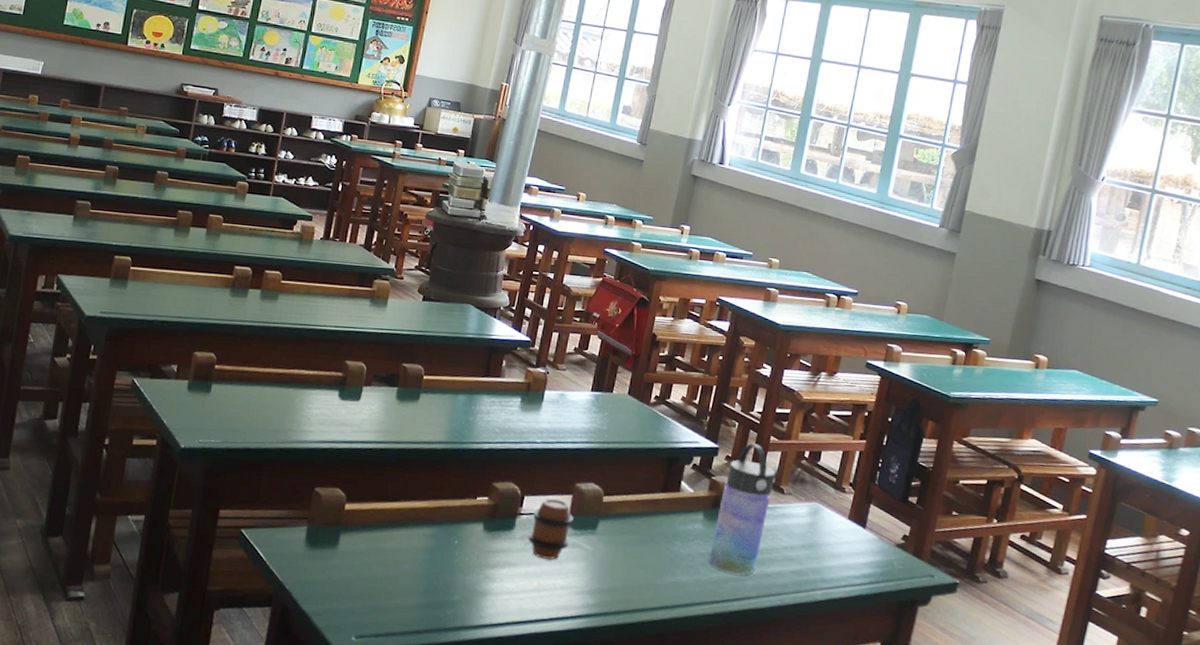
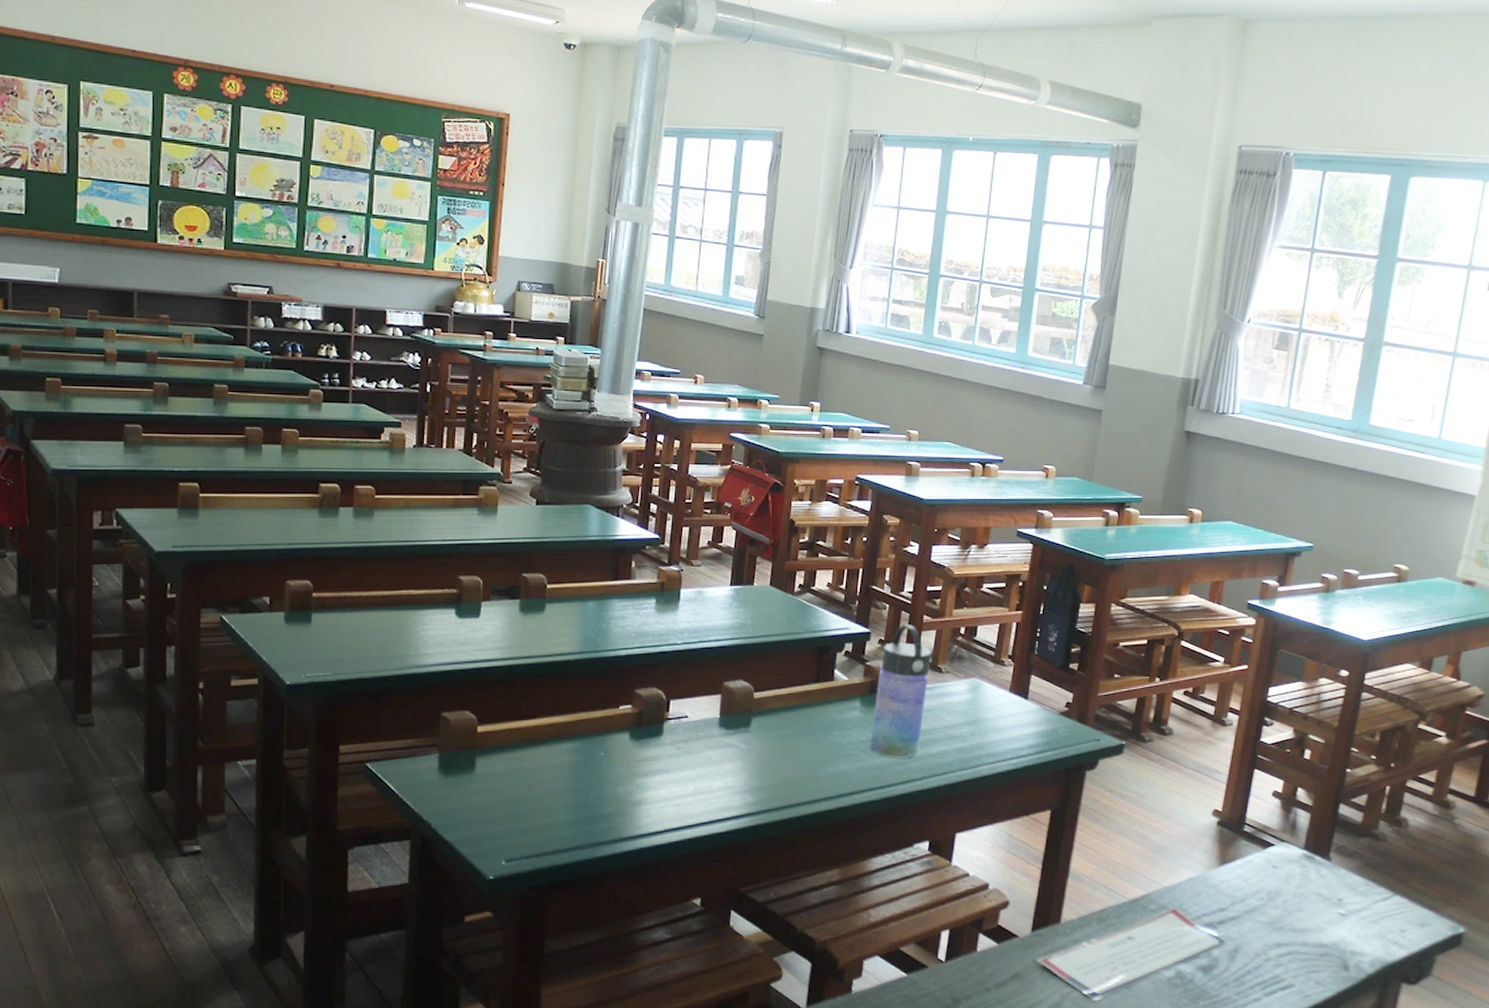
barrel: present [527,498,574,560] -> none [678,700,725,762]

